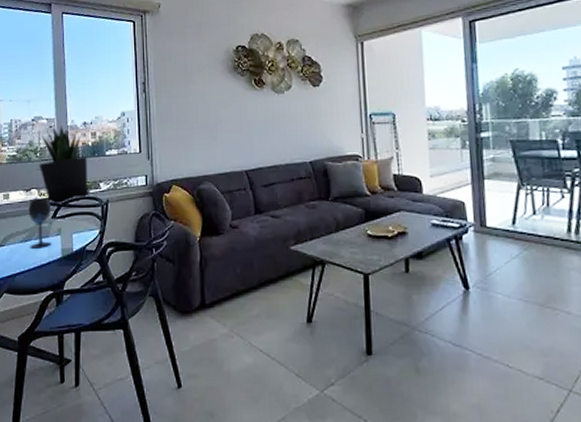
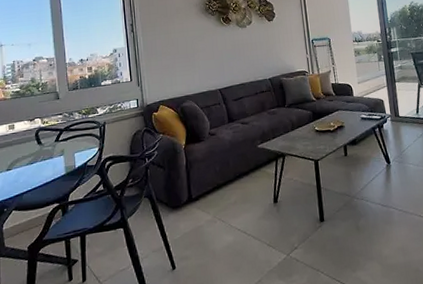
wine glass: present [28,198,52,249] -> none [33,125,56,170]
planter: present [39,126,89,206] -> none [41,63,88,132]

